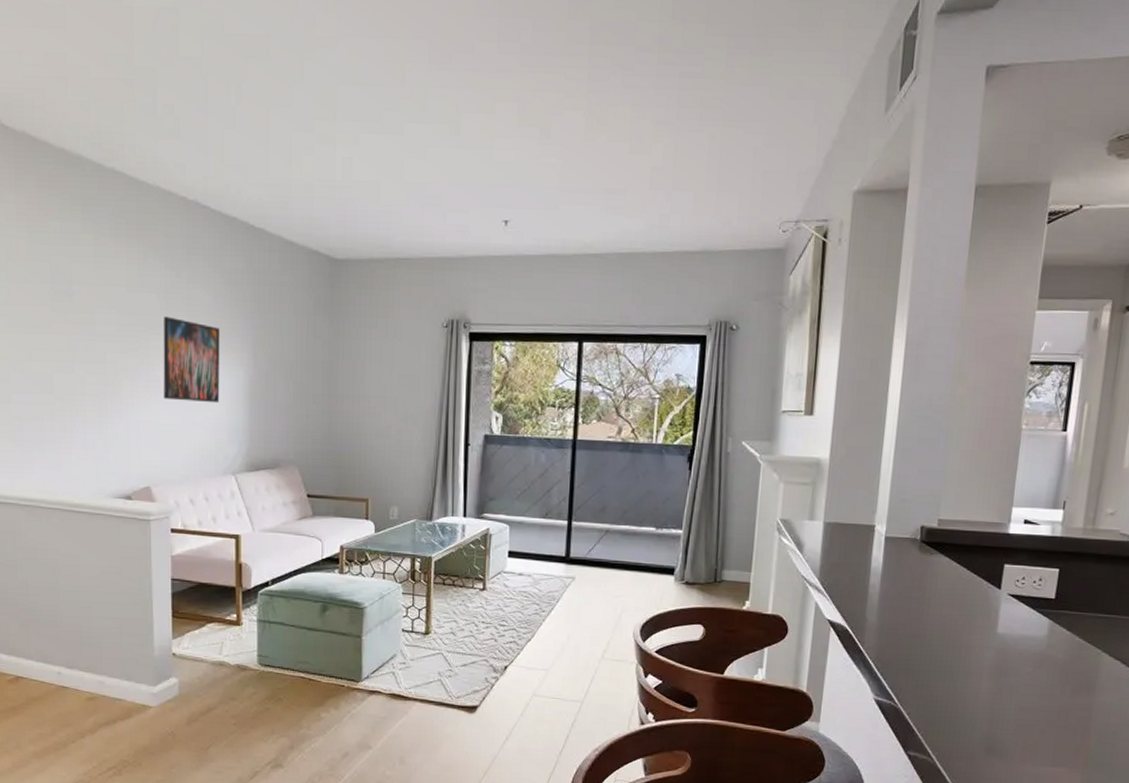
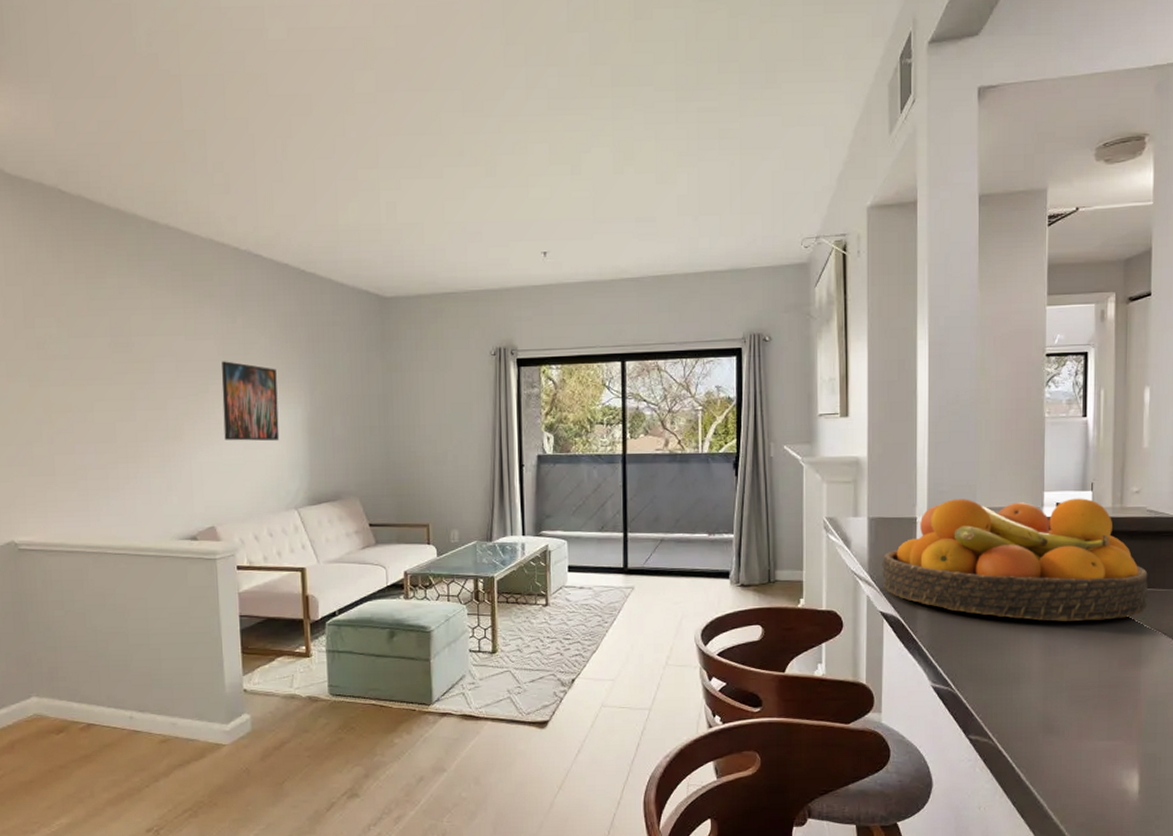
fruit bowl: none [833,508,1114,644] -> present [882,498,1148,621]

